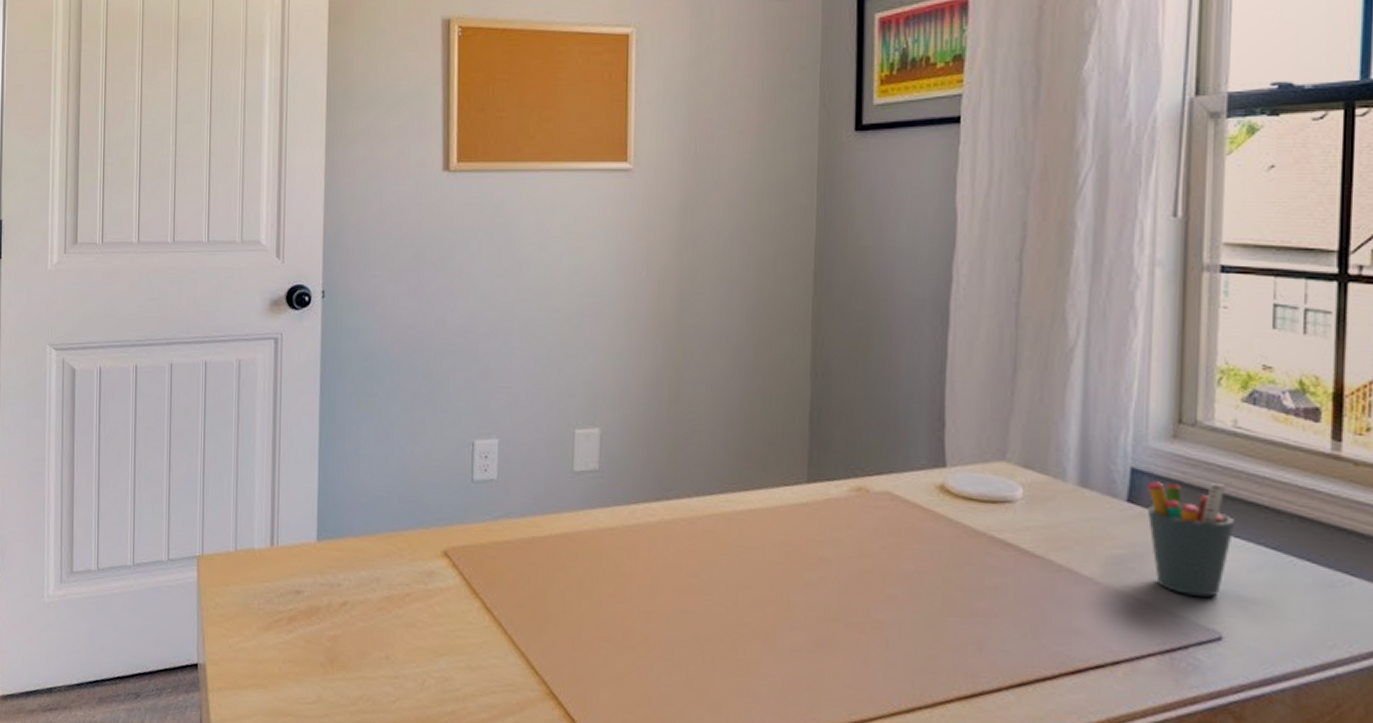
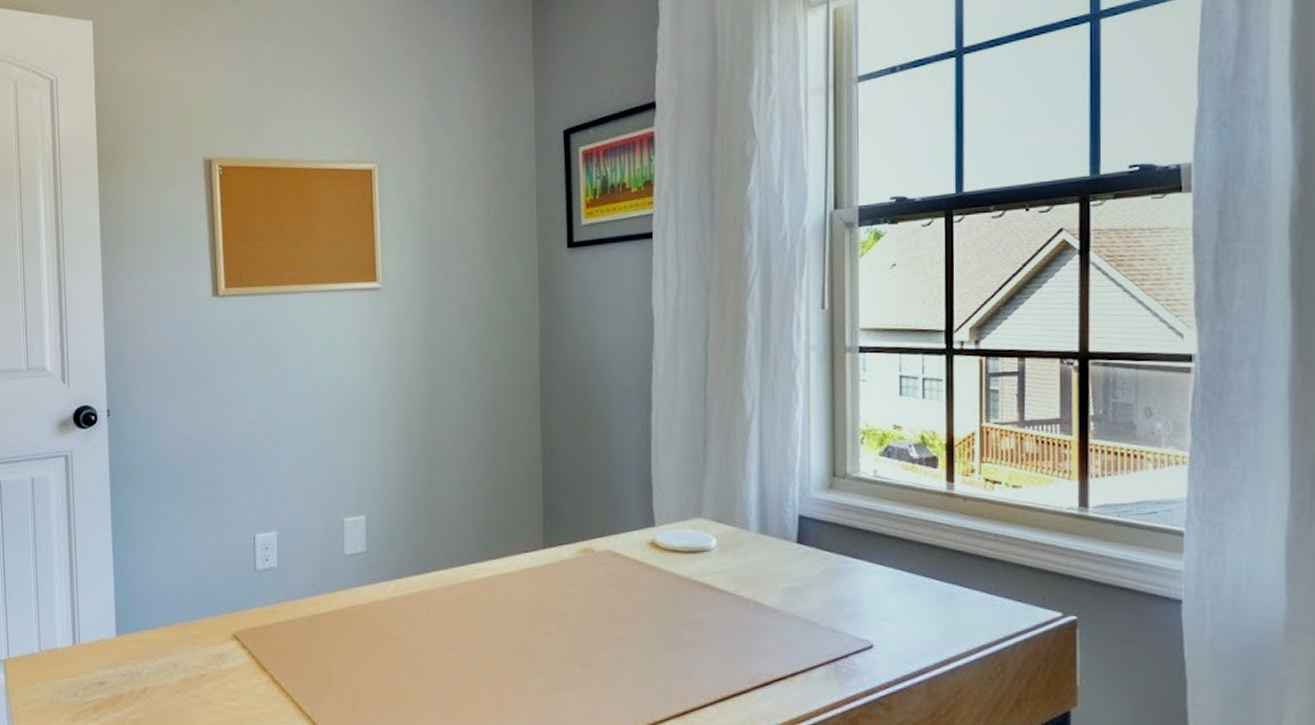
pen holder: present [1147,481,1236,597] -> none [812,523,879,614]

